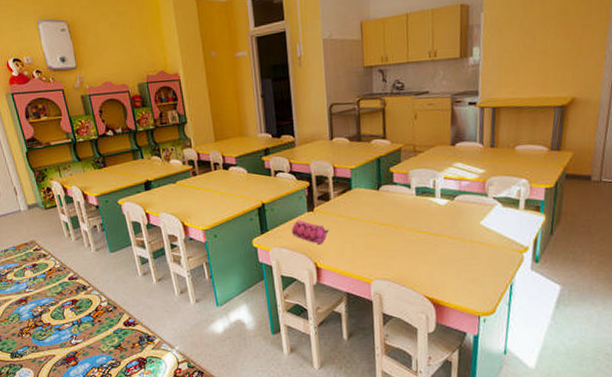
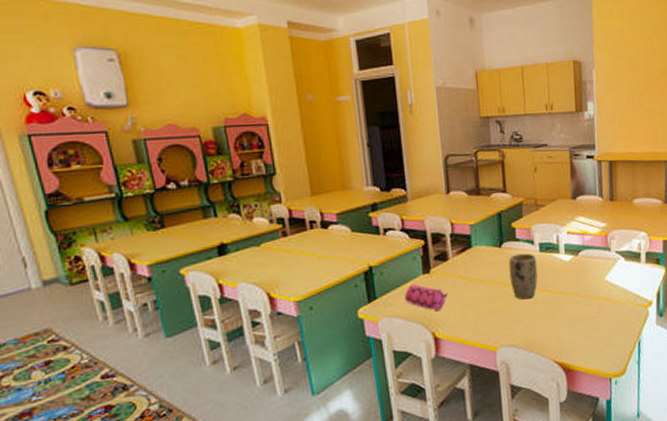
plant pot: none [385,196,414,239] -> present [508,253,538,300]

